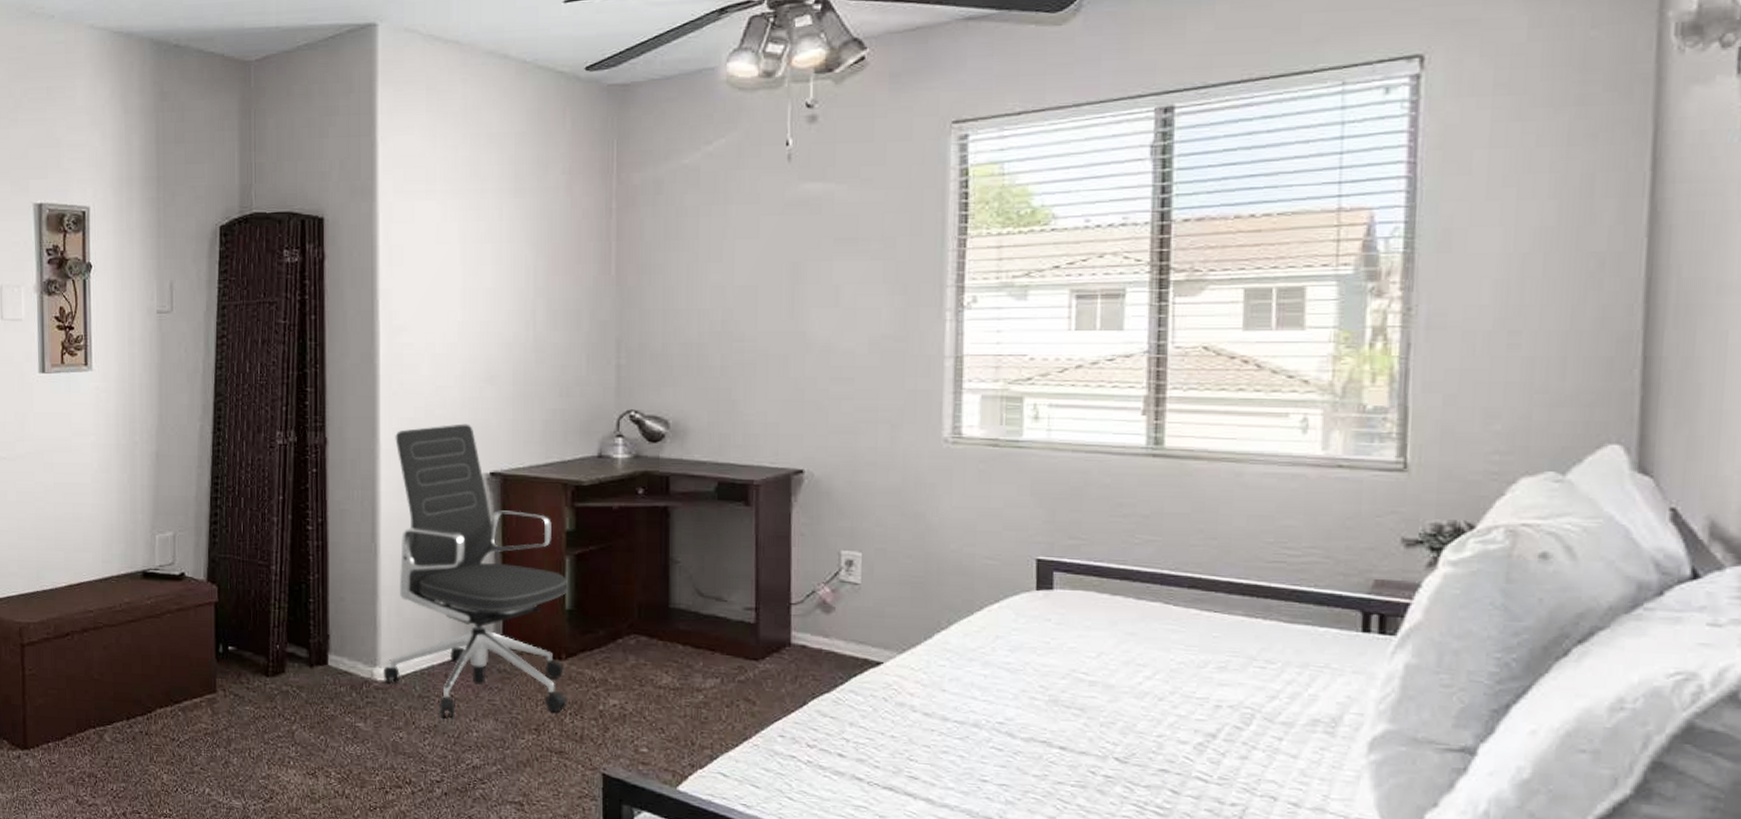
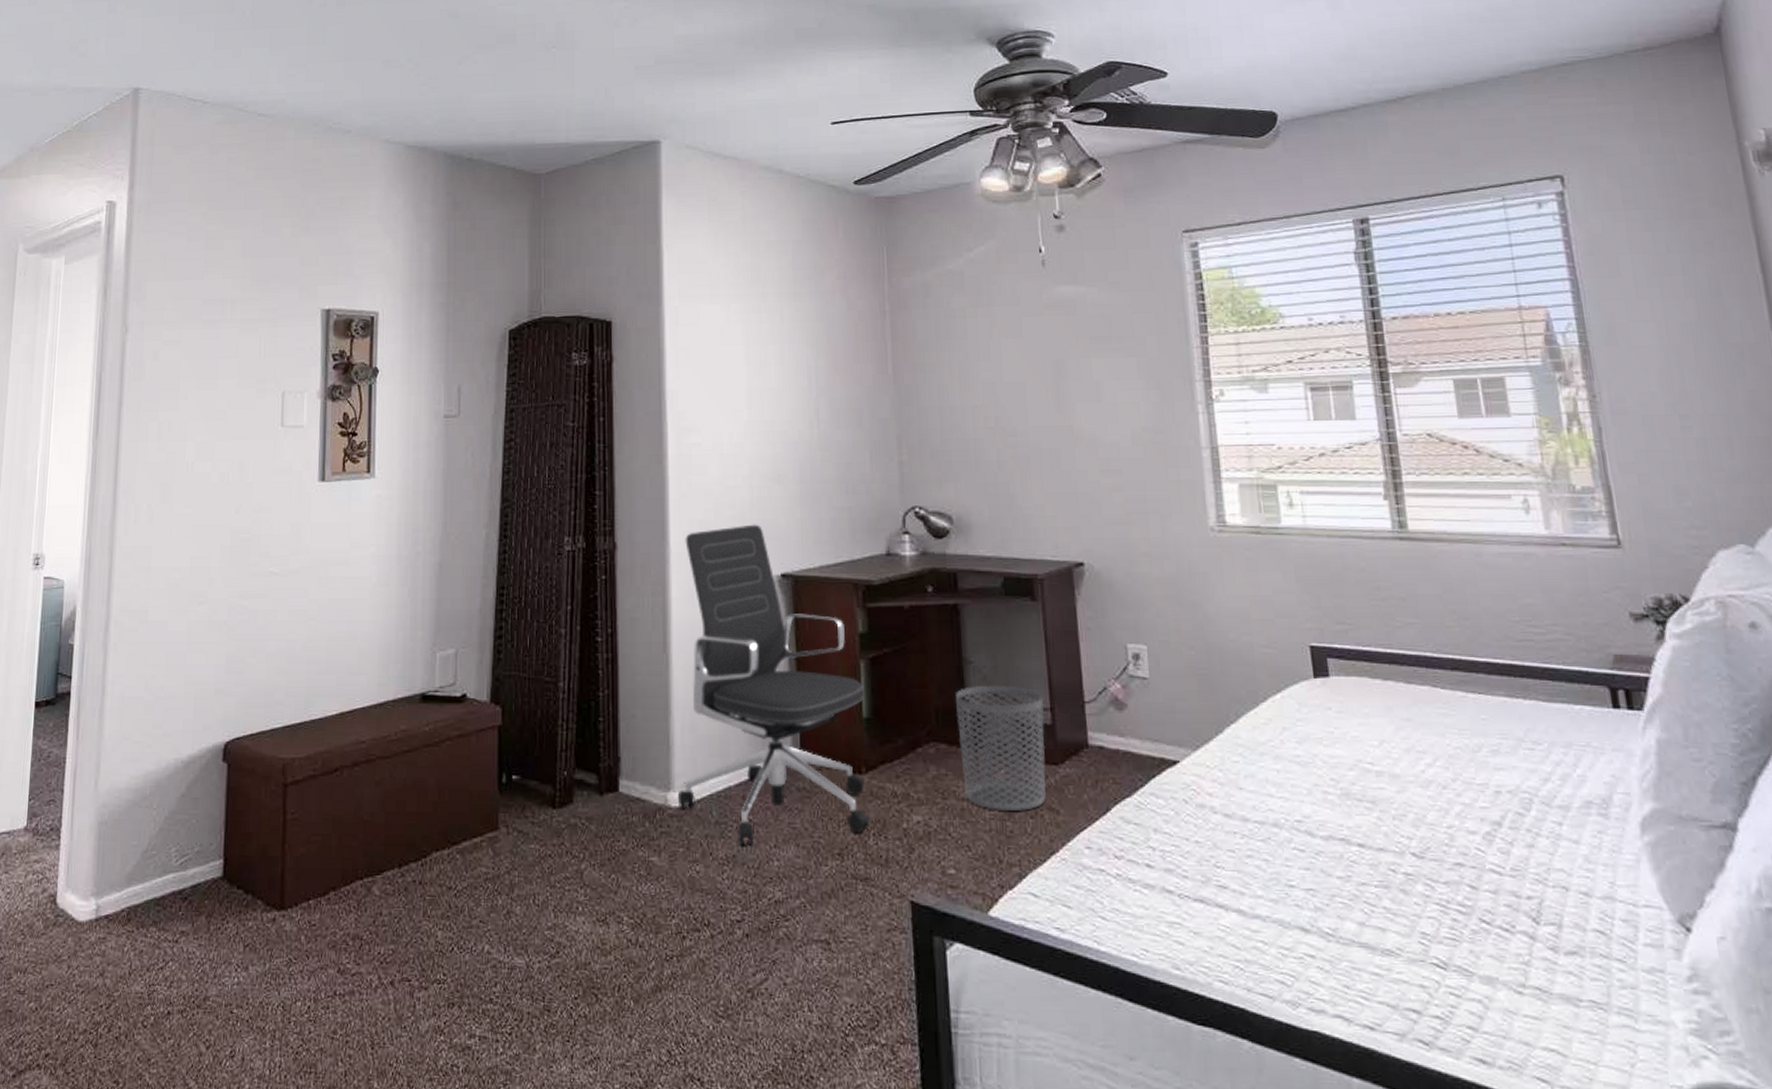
waste bin: none [659,584,748,700] -> present [956,685,1046,811]

